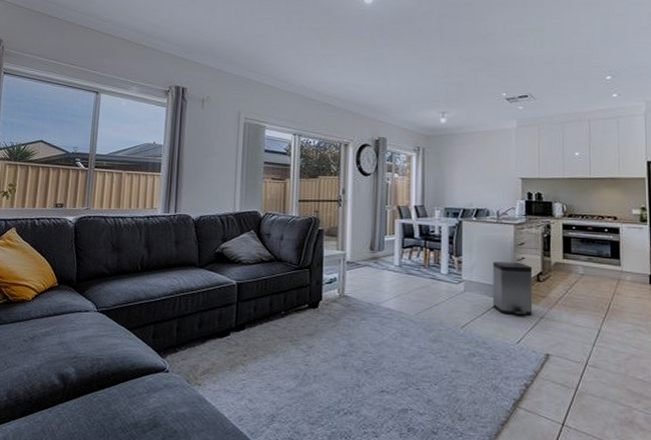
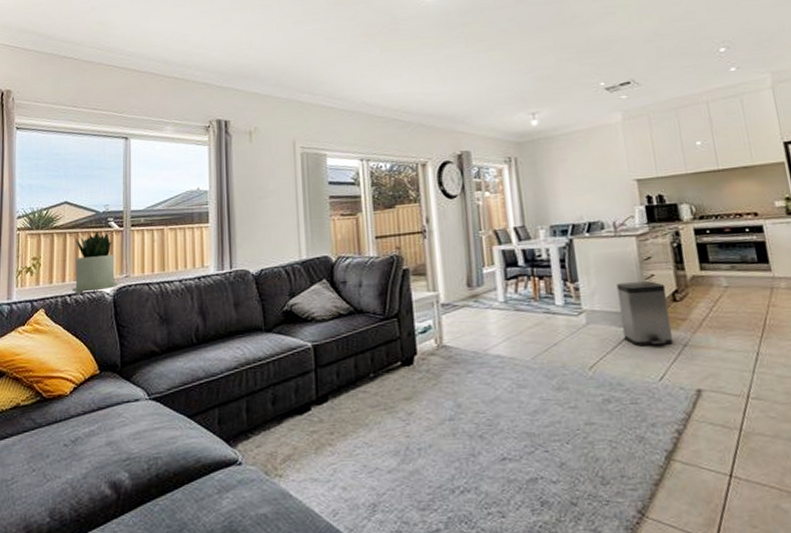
planter: none [40,168,81,218] -> present [71,231,119,293]

